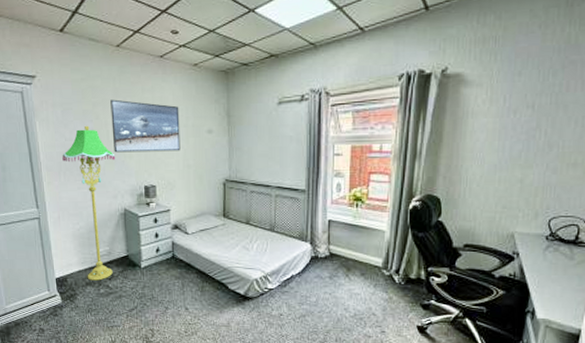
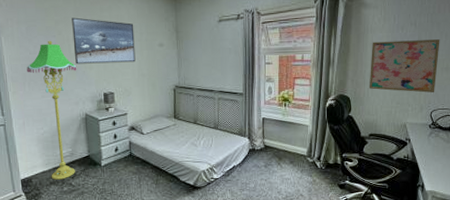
wall art: none [466,126,567,196] -> present [369,39,440,93]

